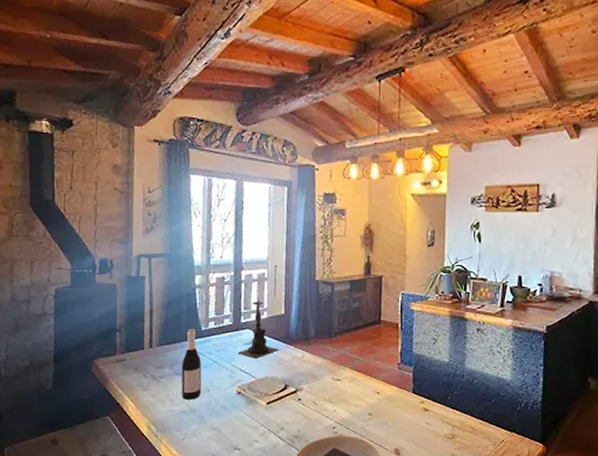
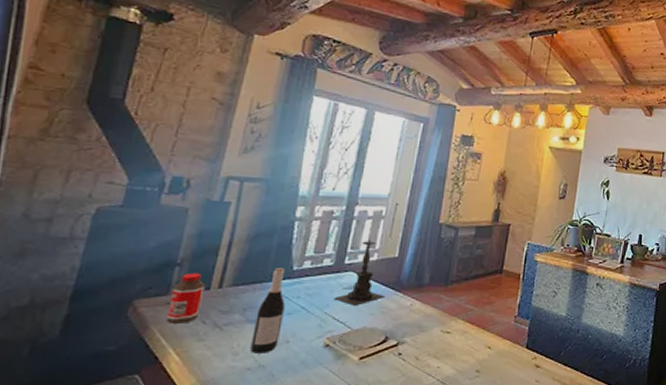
bottle: none [118,336,141,377] -> present [166,272,205,324]

